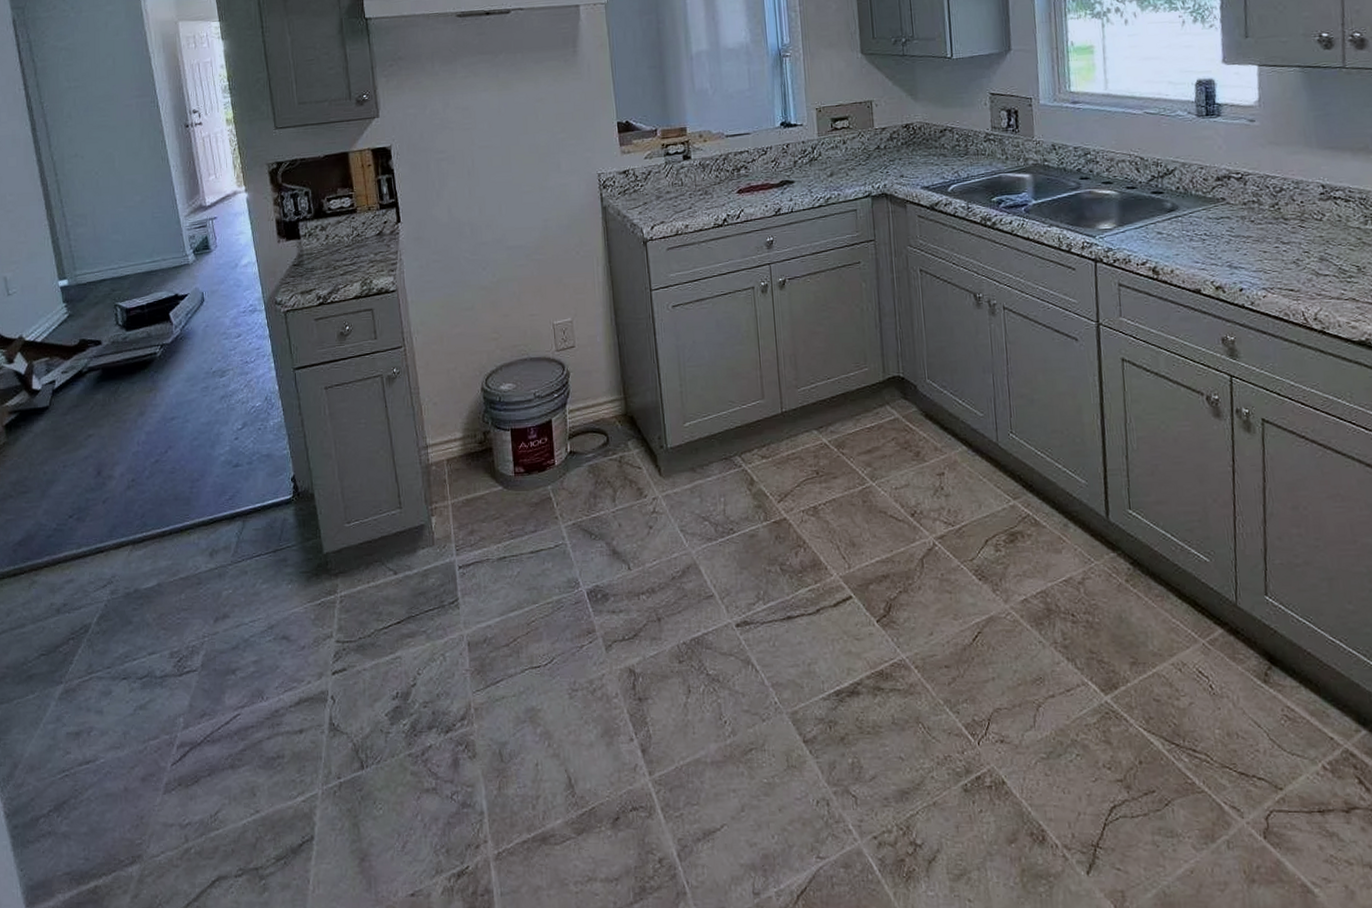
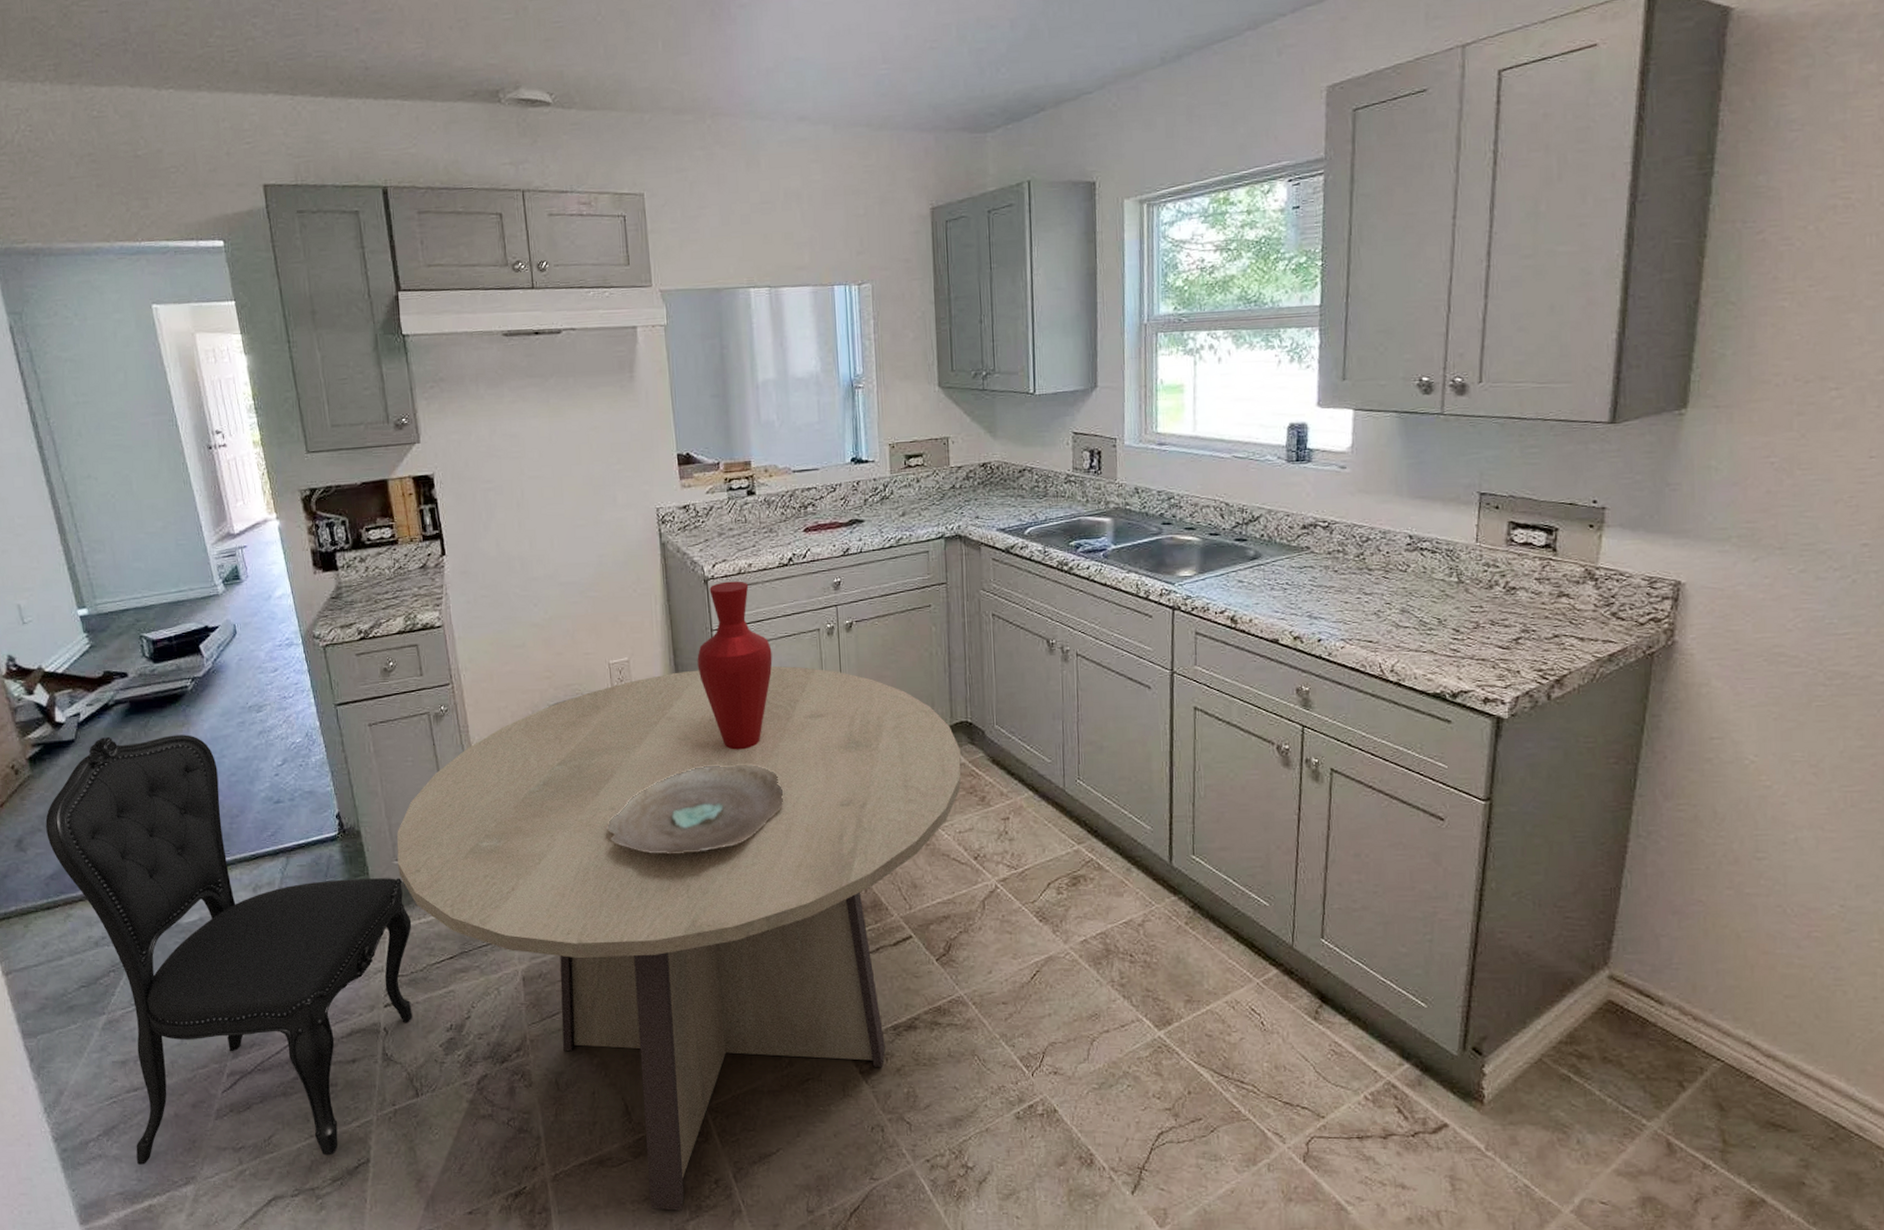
dining chair: none [17,400,361,842] -> present [45,734,412,1165]
dining table: none [348,324,896,893] -> present [397,665,962,1211]
decorative bowl: none [551,422,722,514] -> present [607,764,784,854]
vase: none [637,242,710,408] -> present [697,581,773,750]

